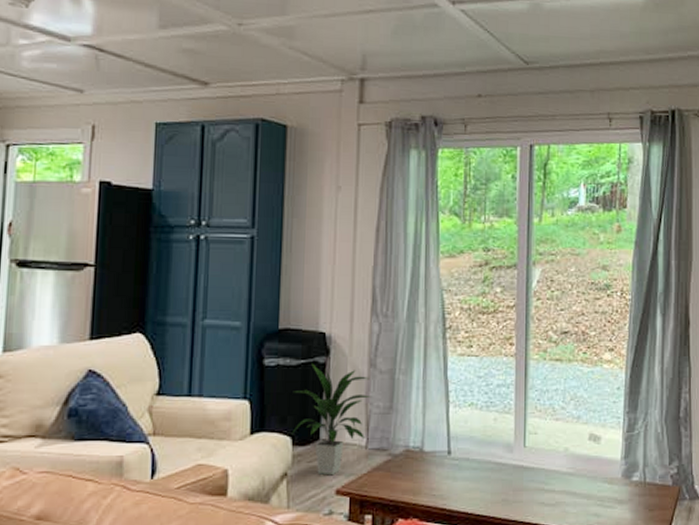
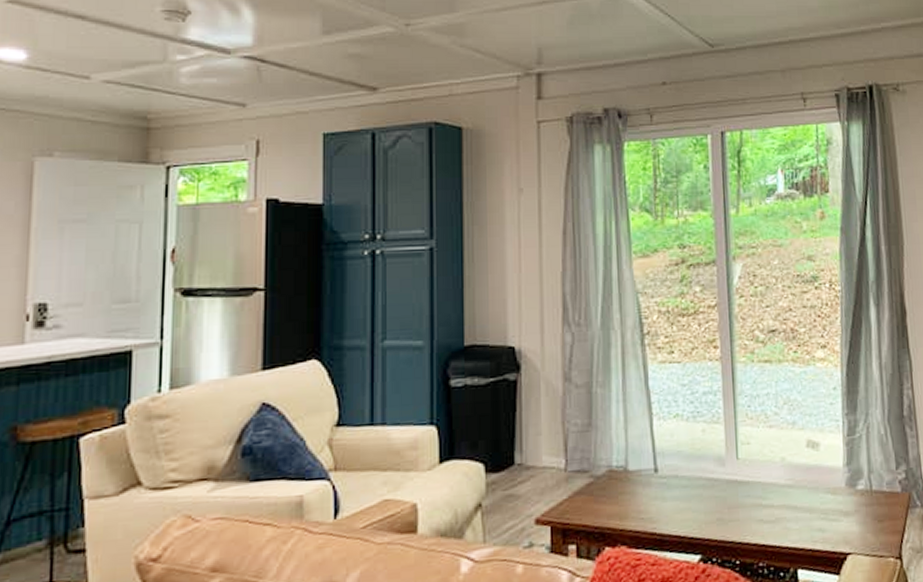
indoor plant: present [291,363,371,476] -> none [484,381,568,504]

